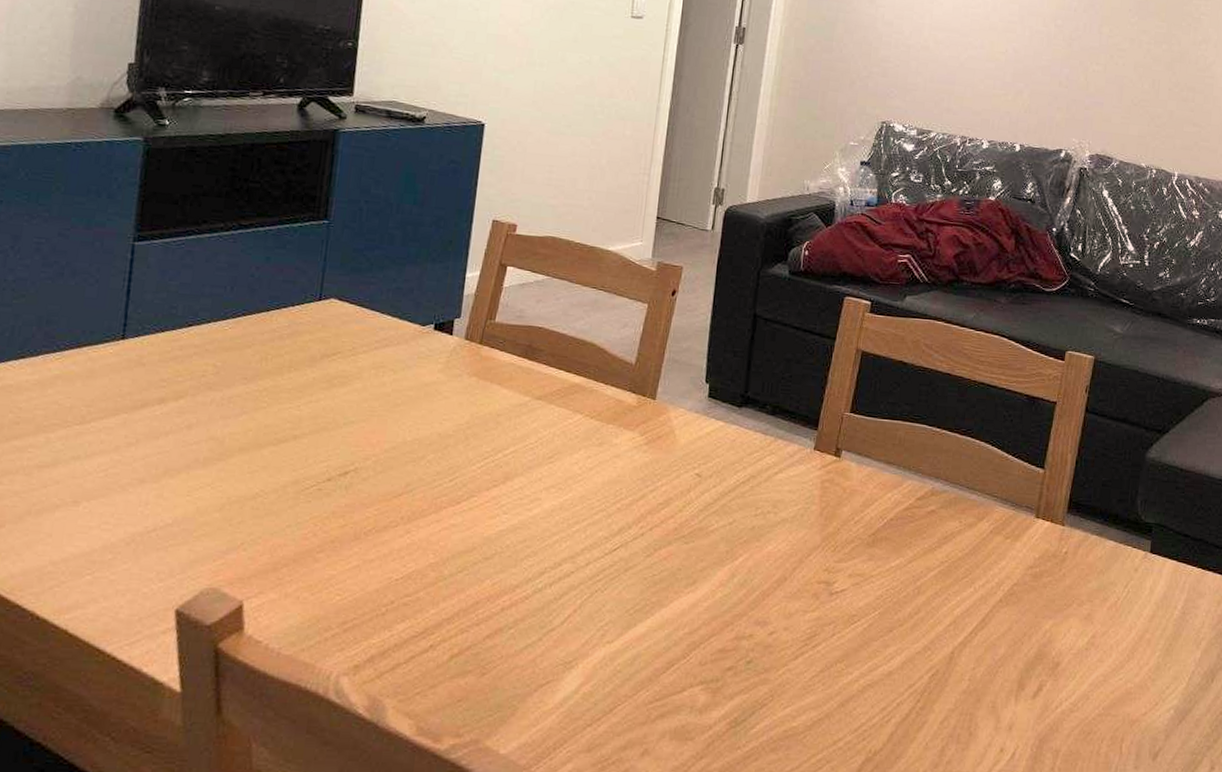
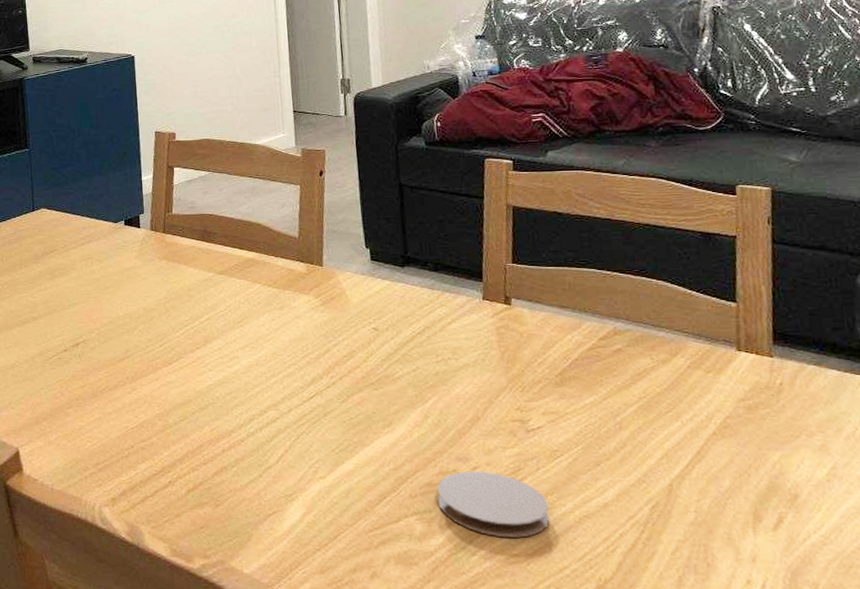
coaster: none [727,636,836,709] -> present [437,471,550,538]

